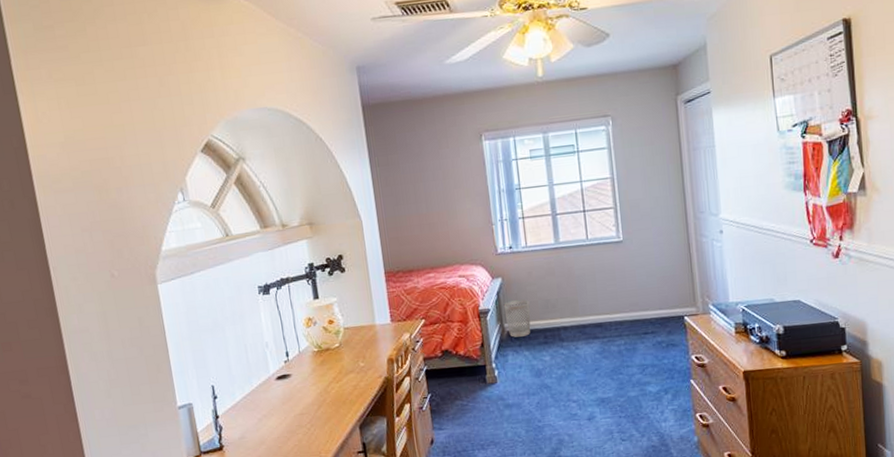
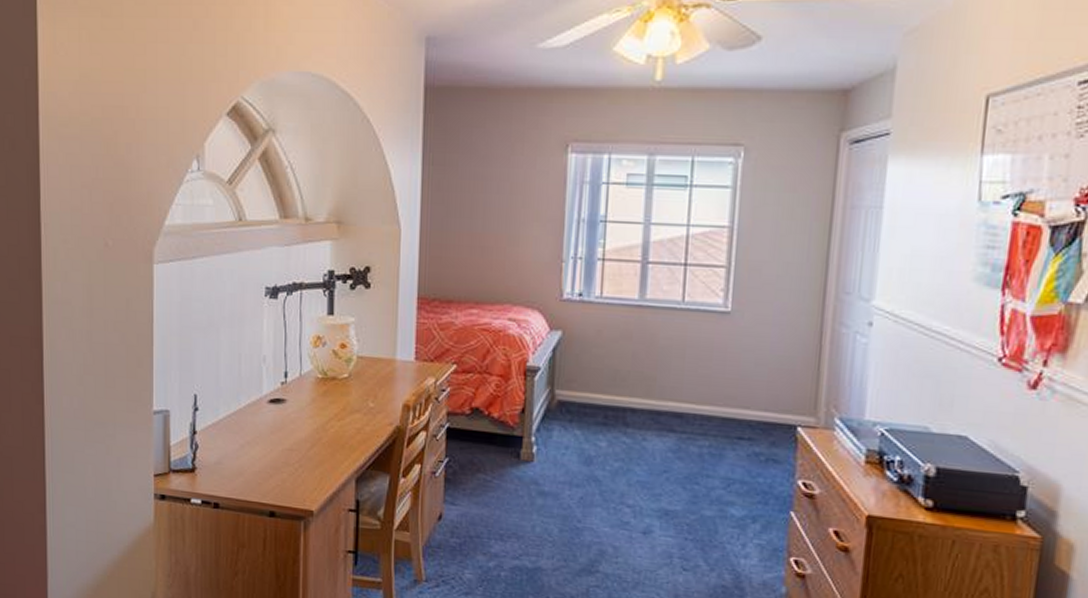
wastebasket: present [503,299,531,338] -> none [558,362,593,411]

